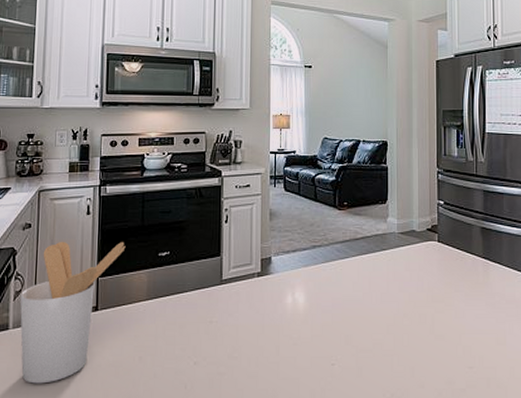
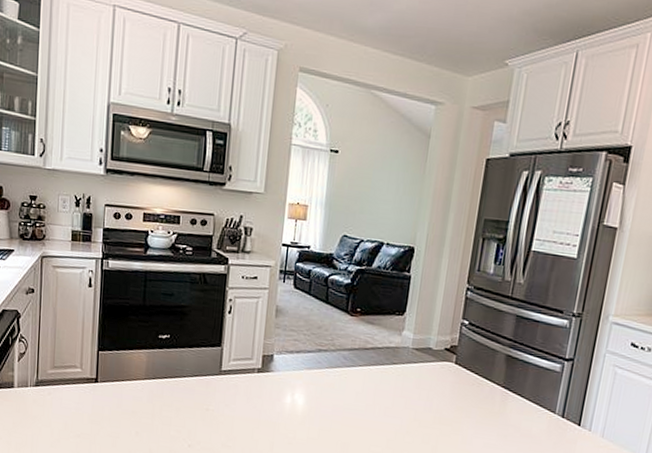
utensil holder: present [20,241,126,384] -> none [24,310,126,442]

